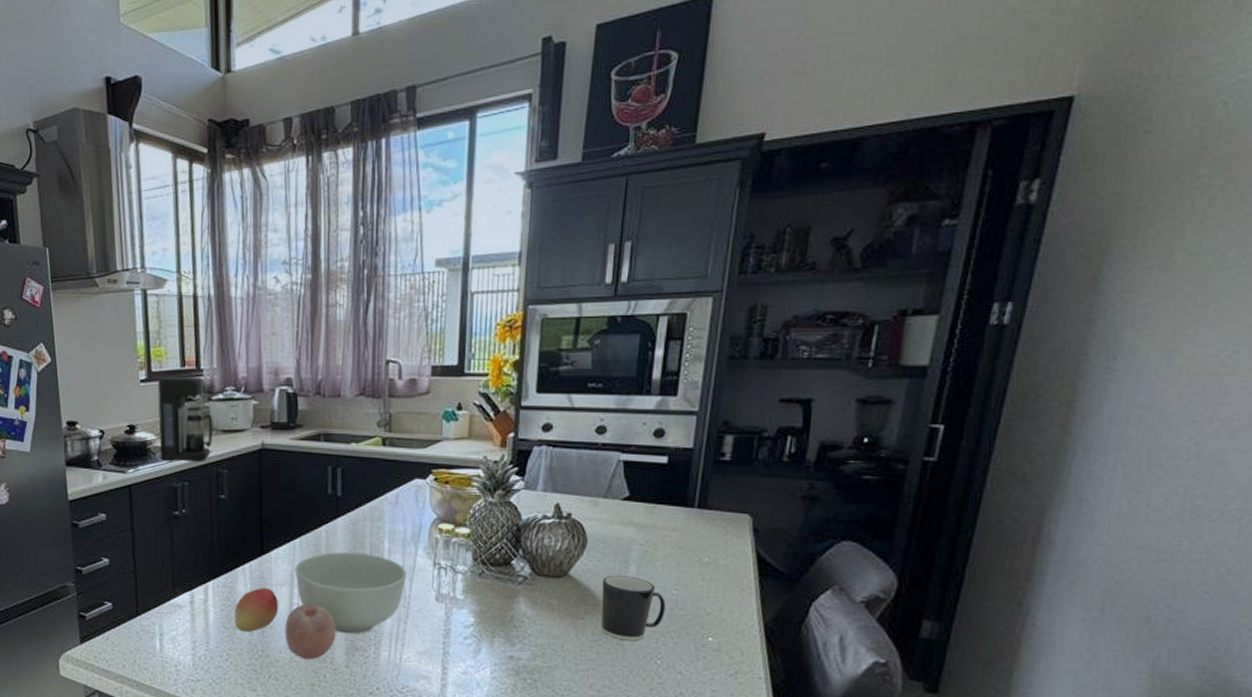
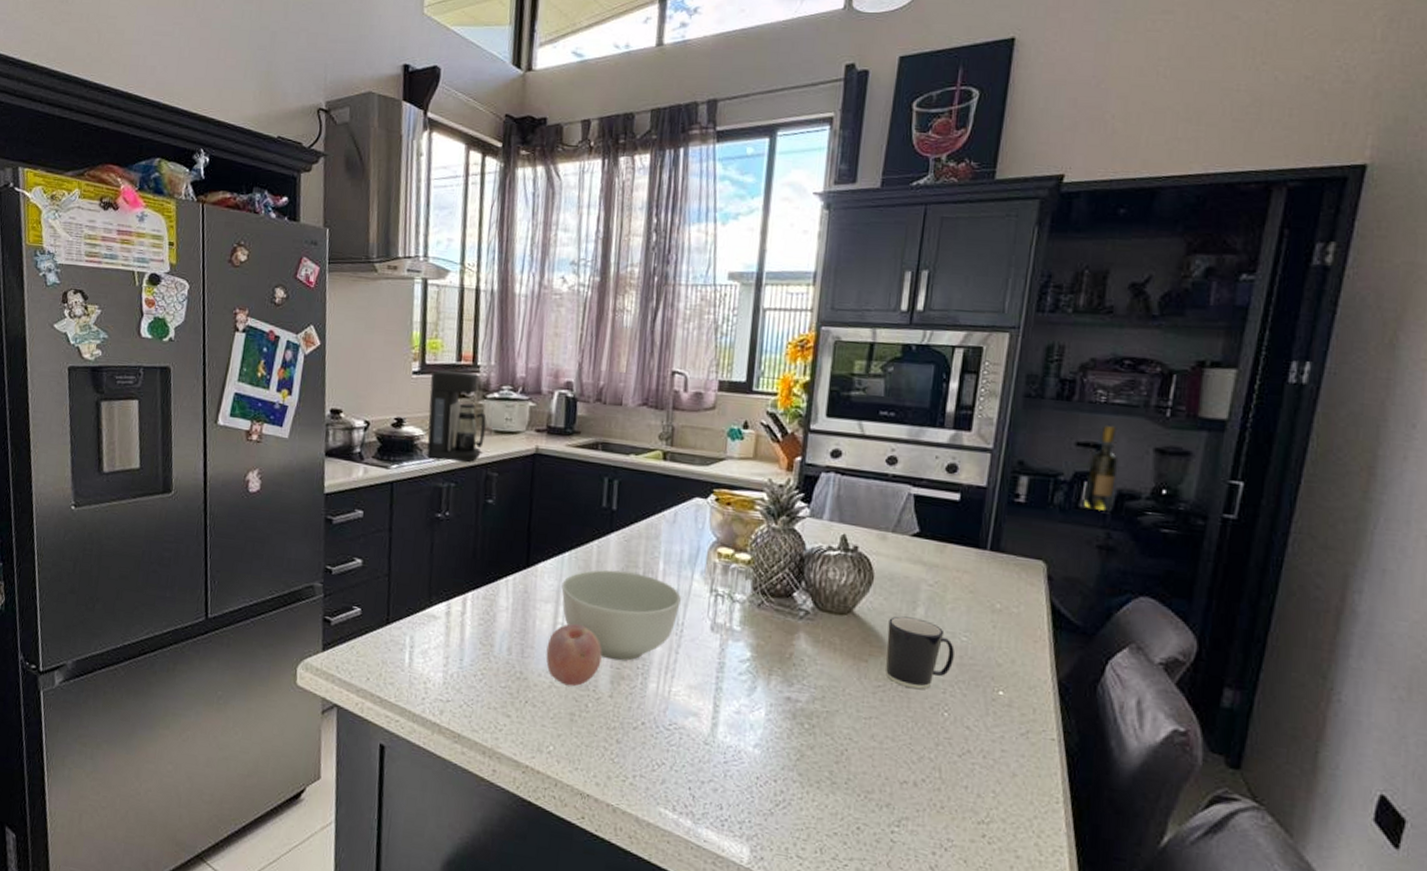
fruit: present [234,587,279,632] -> none [492,602,542,651]
bottle: none [786,381,821,462] -> present [1082,426,1119,511]

